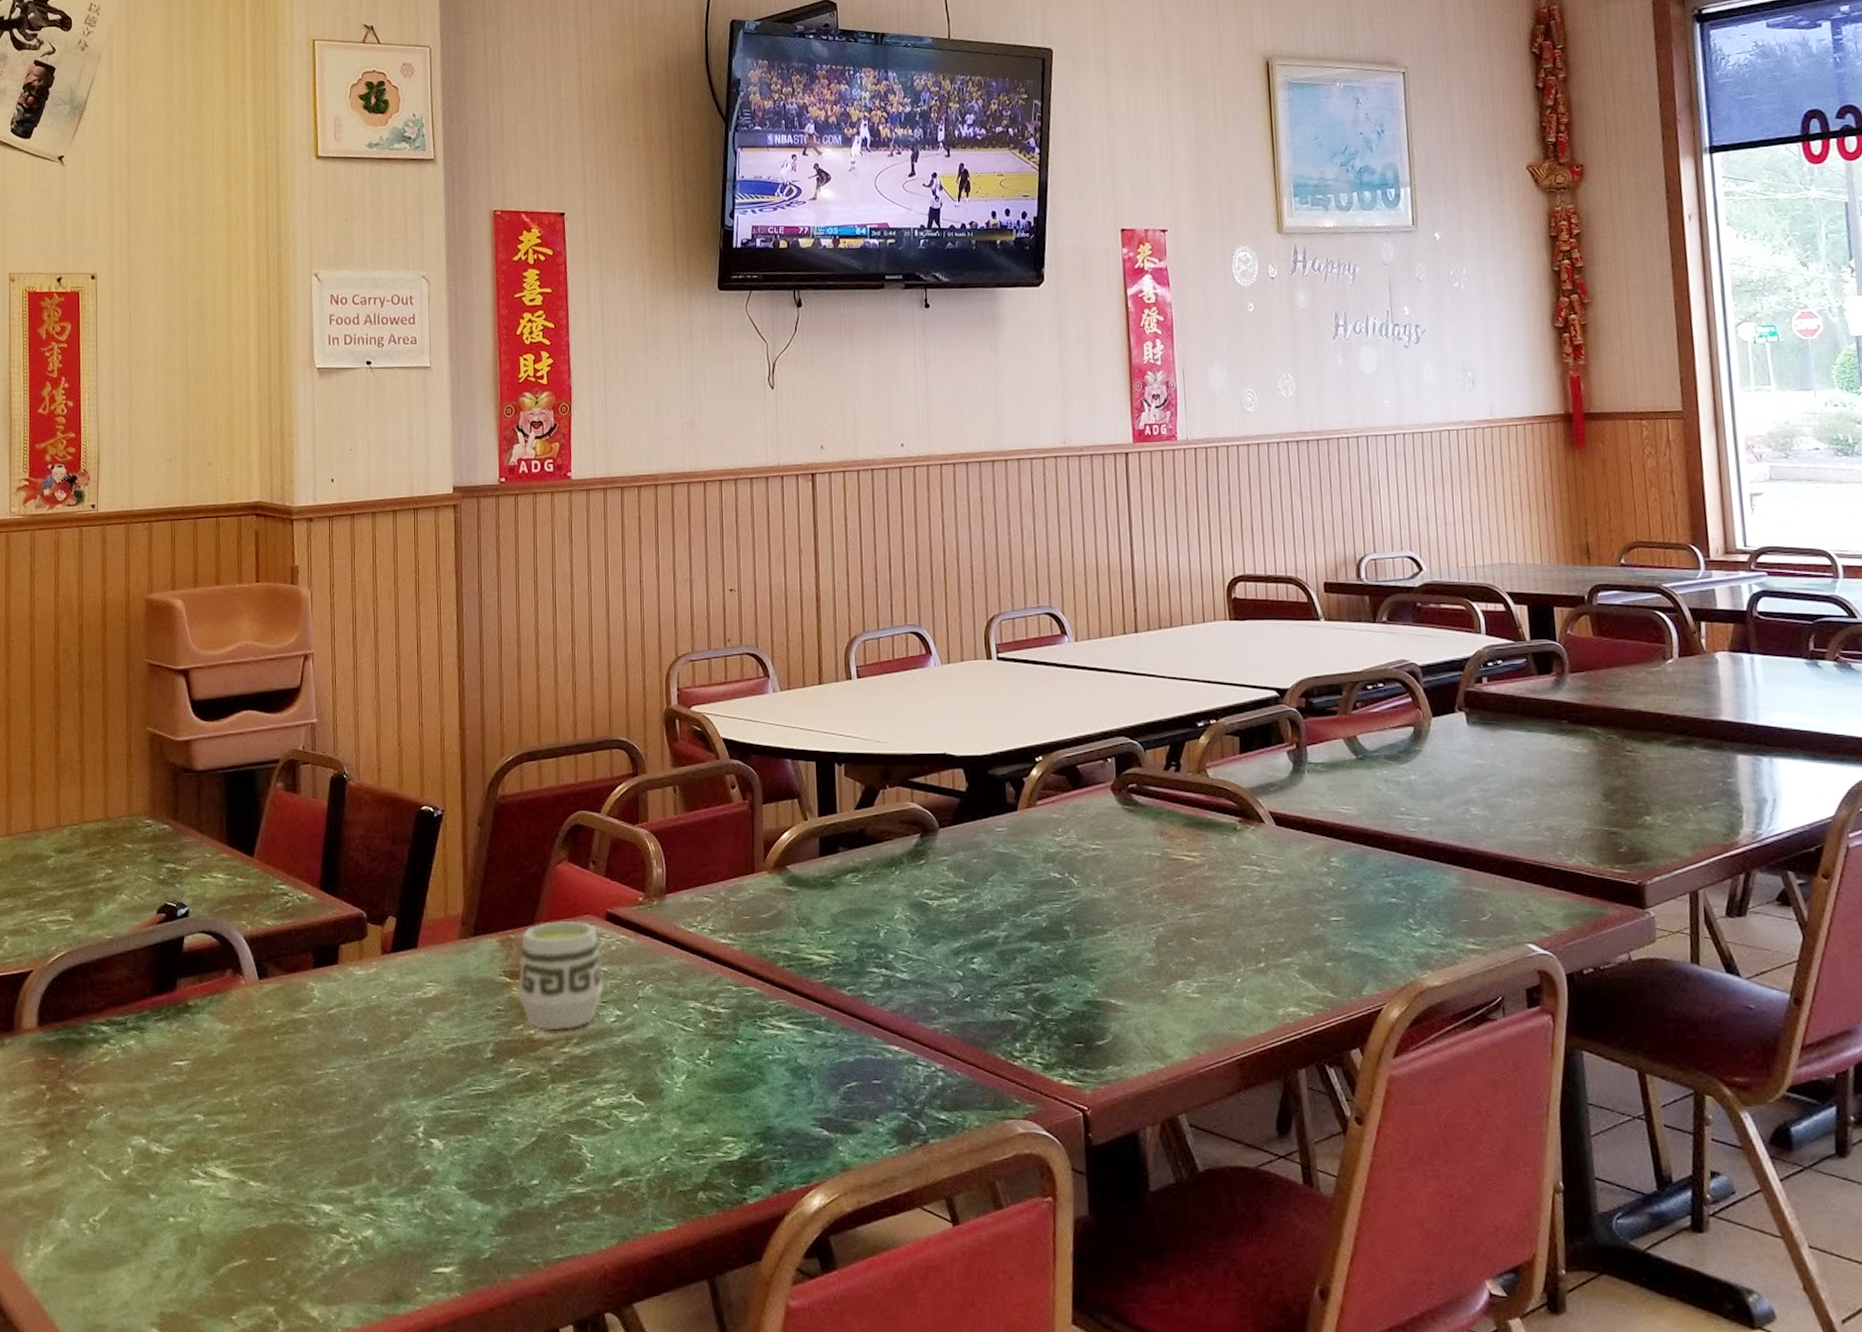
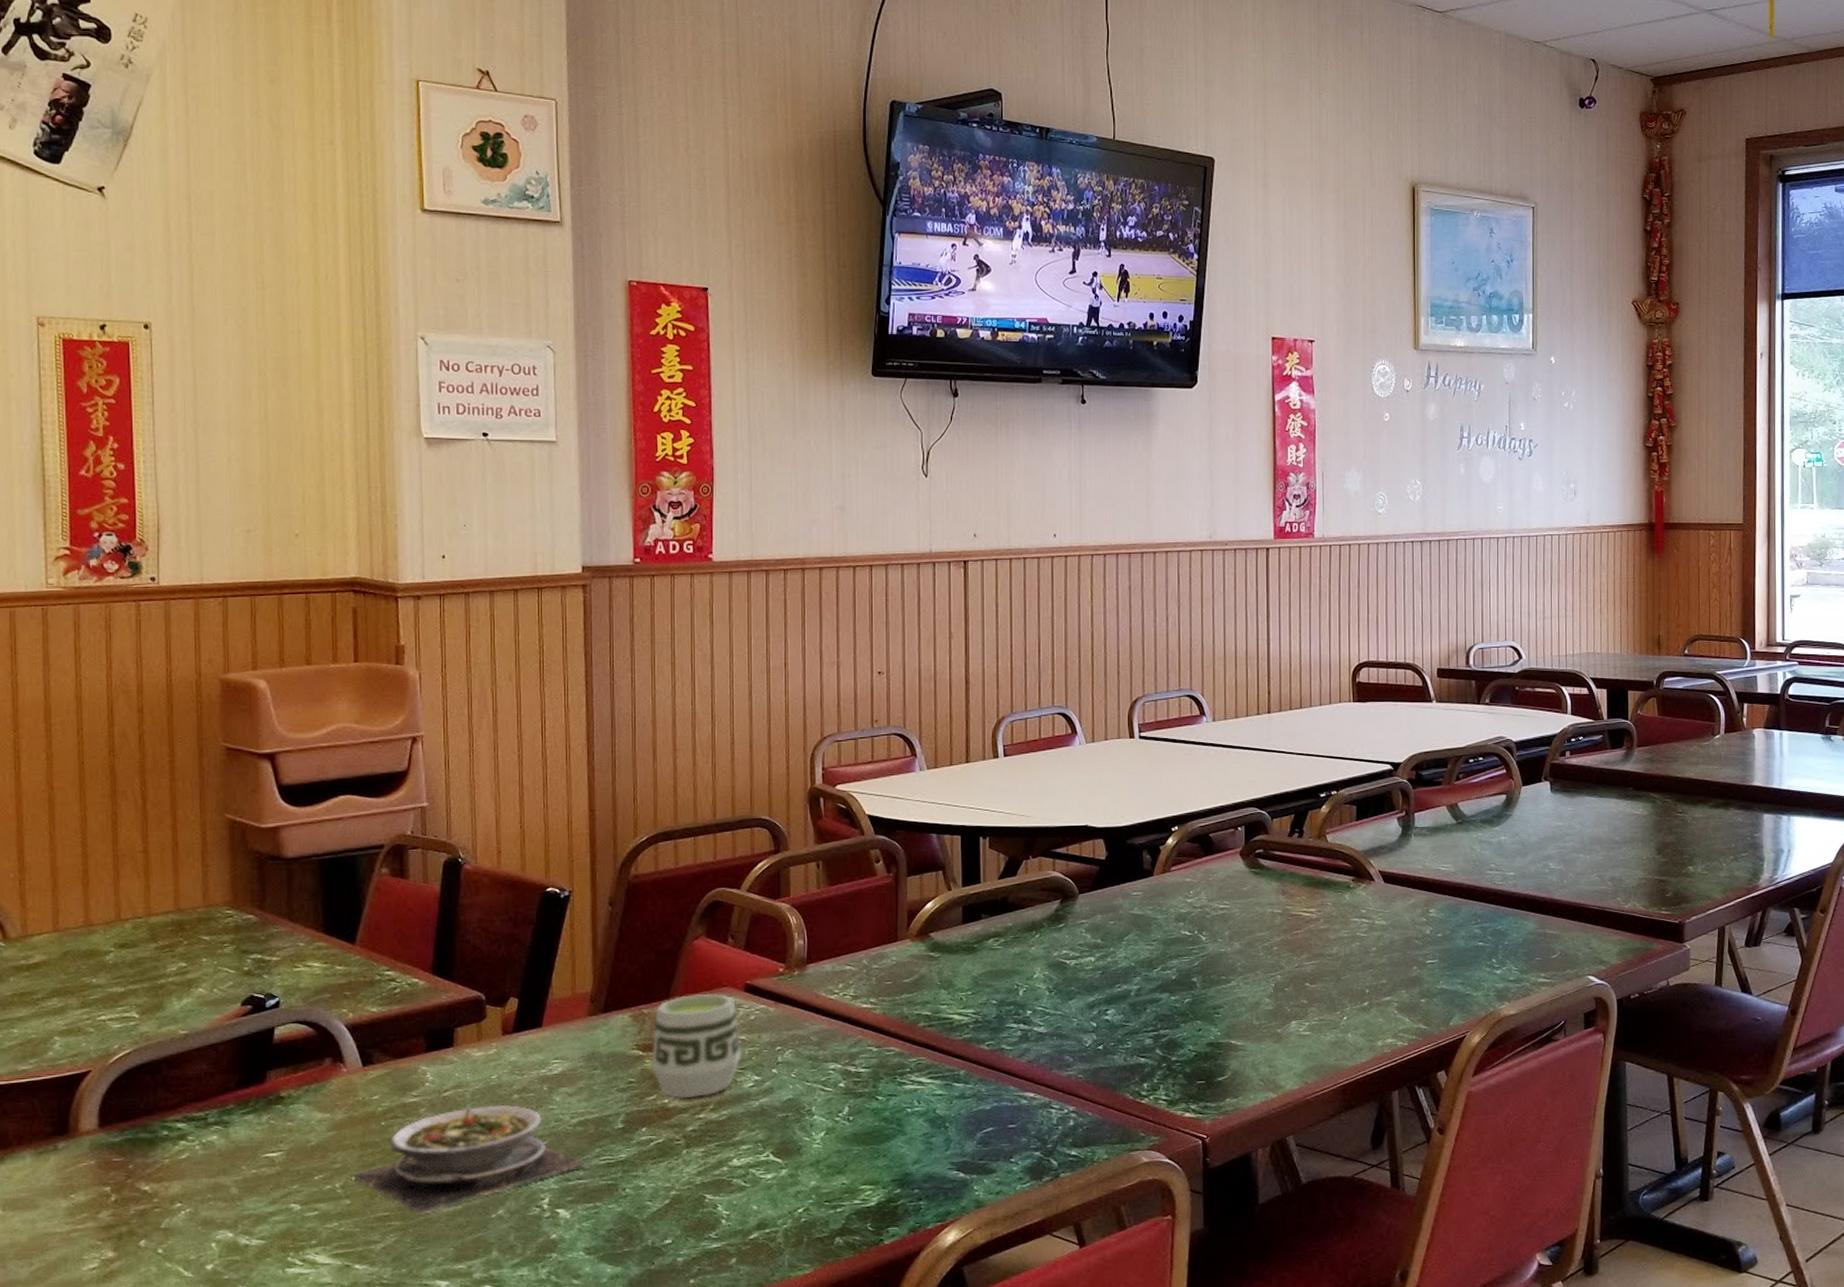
soup bowl: none [246,1025,457,1133] -> present [349,1104,585,1214]

